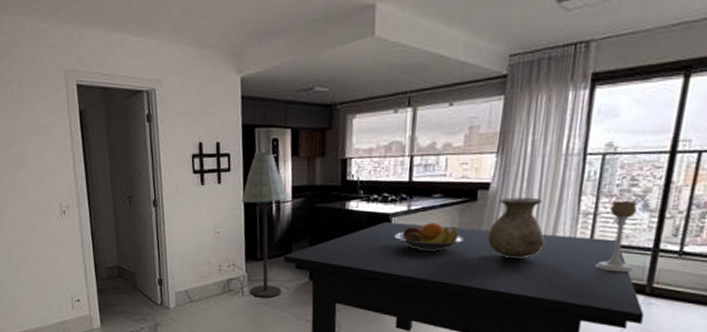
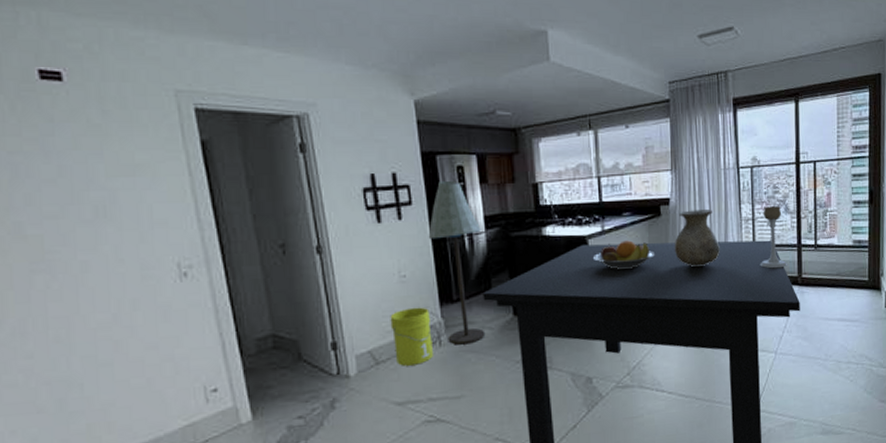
bucket: none [204,260,237,309] -> present [390,307,433,366]

